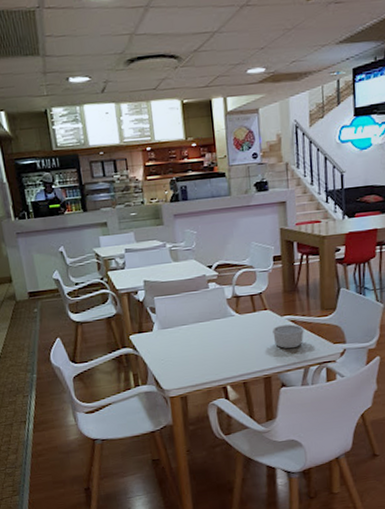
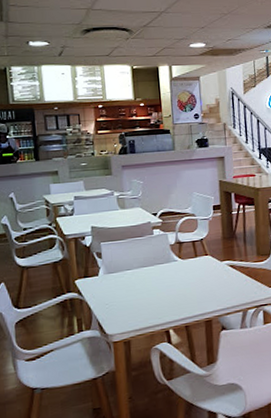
ramekin: present [273,324,304,349] -> none [213,269,242,293]

